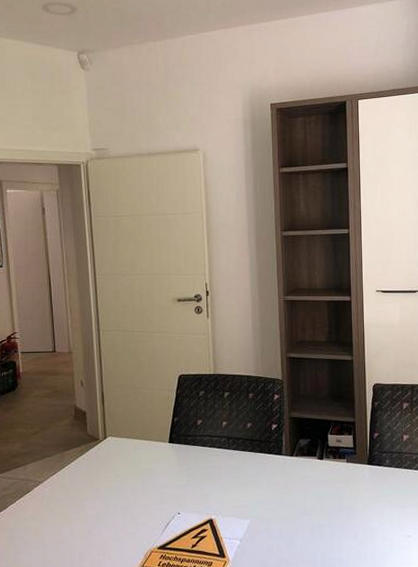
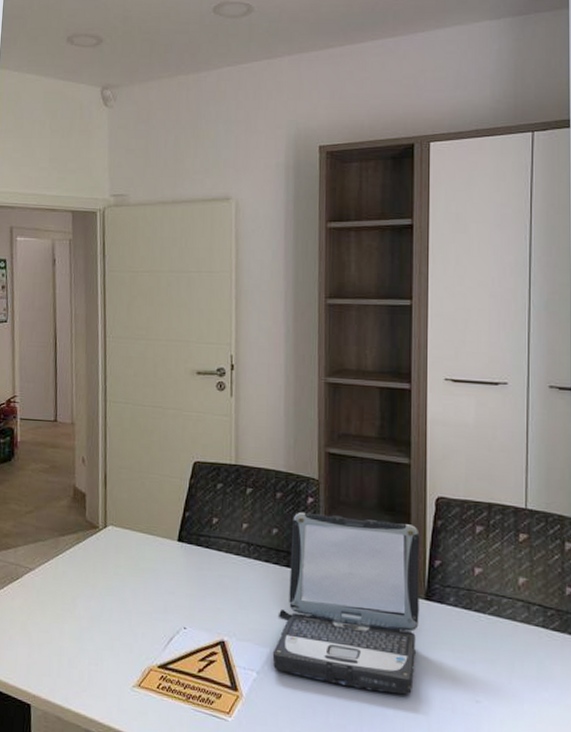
laptop: none [252,407,364,541] -> present [272,511,420,695]

